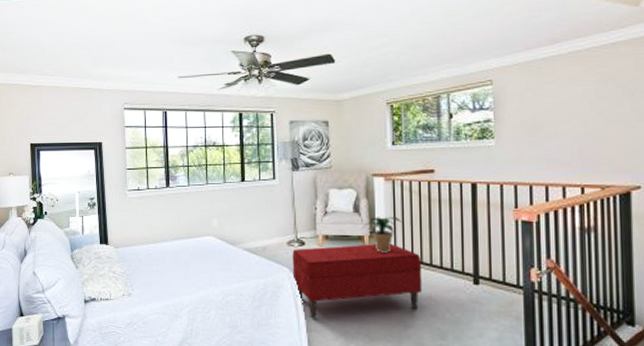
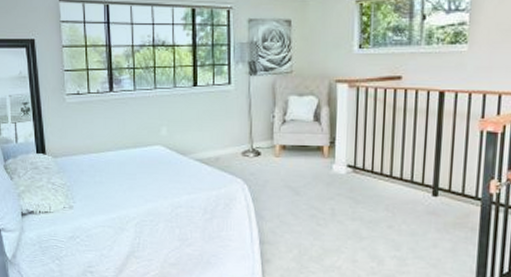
bench: present [292,243,423,318] -> none [246,154,382,230]
potted plant: present [363,217,403,253] -> none [323,126,365,164]

